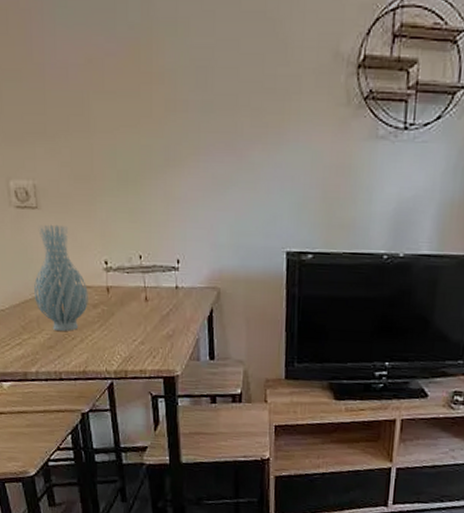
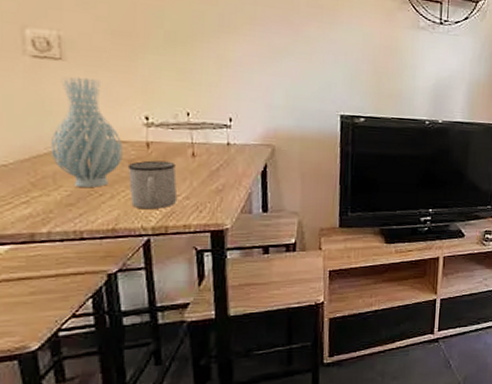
mug: none [92,305,134,354] -> present [127,160,178,210]

